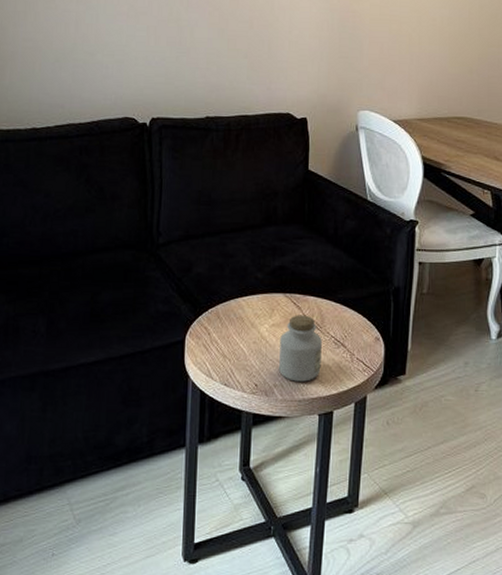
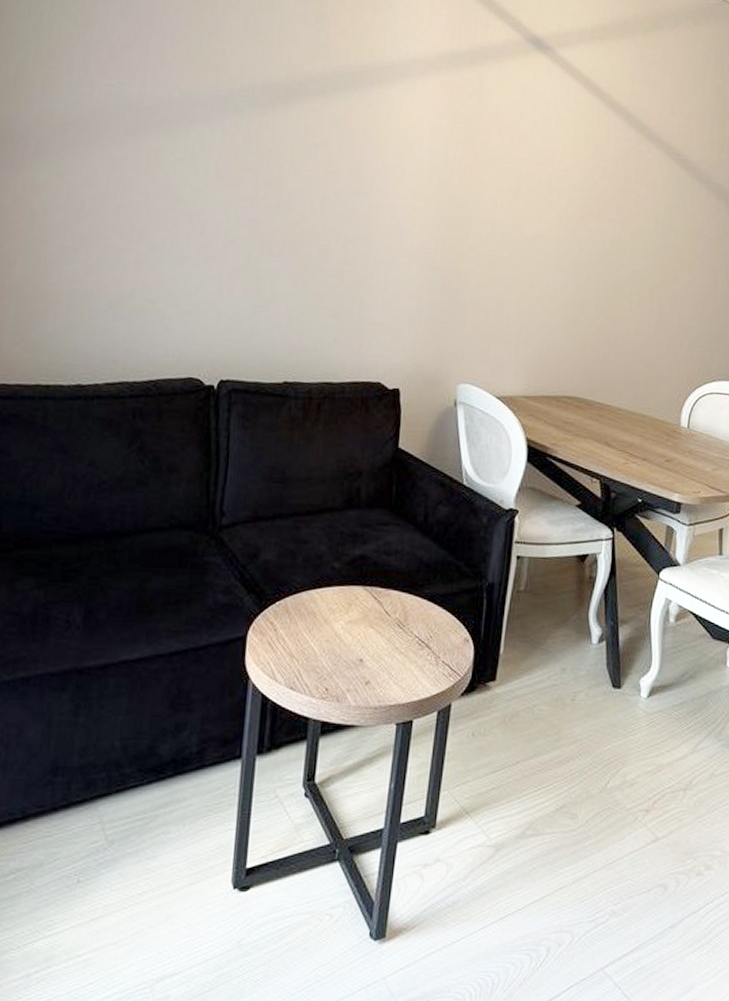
jar: present [279,315,322,382] -> none [354,611,404,687]

